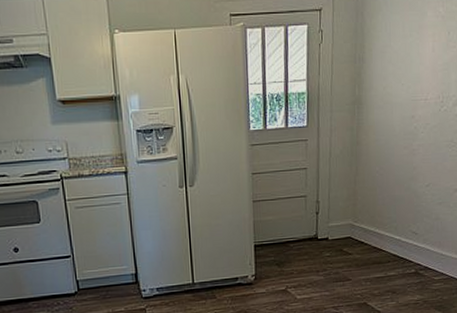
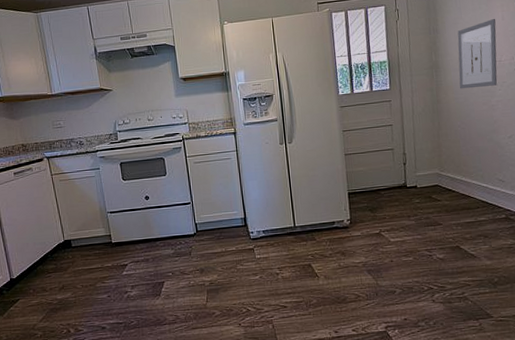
wall art: none [382,49,425,130] -> present [457,18,498,89]

